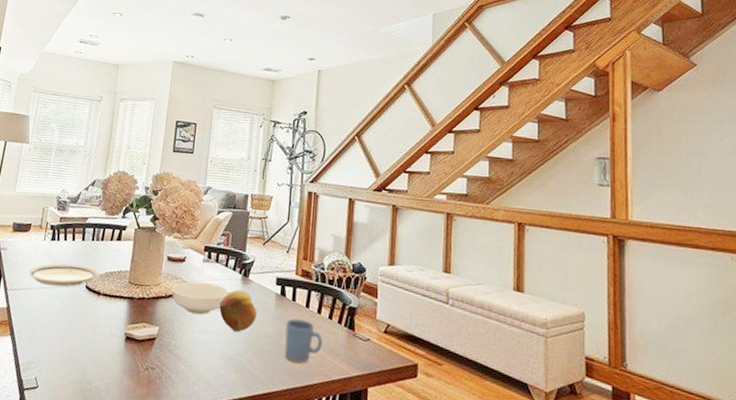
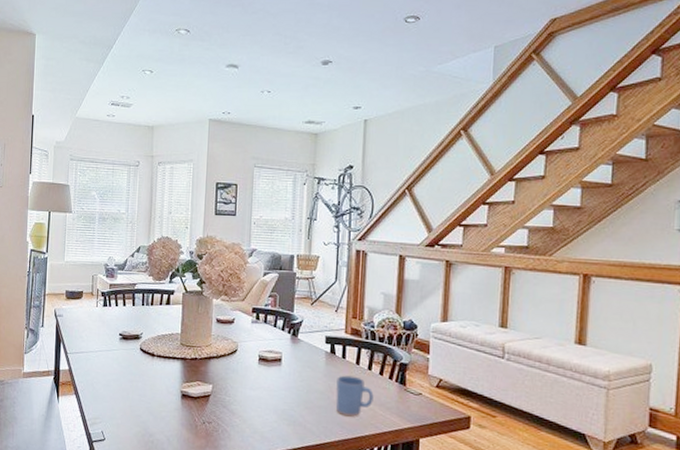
plate: present [28,263,98,287] -> none [84,328,150,350]
bowl: present [170,281,229,315] -> none [221,342,279,373]
fruit: present [219,289,257,333] -> none [270,348,307,389]

